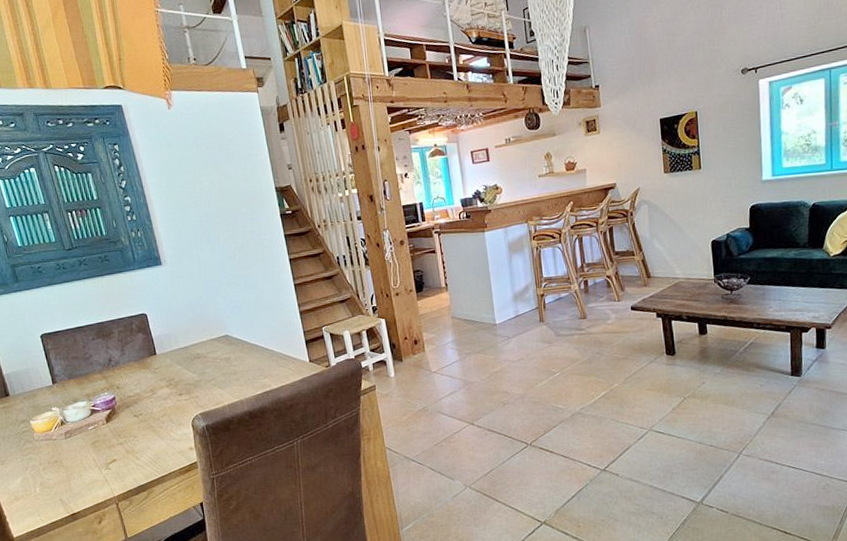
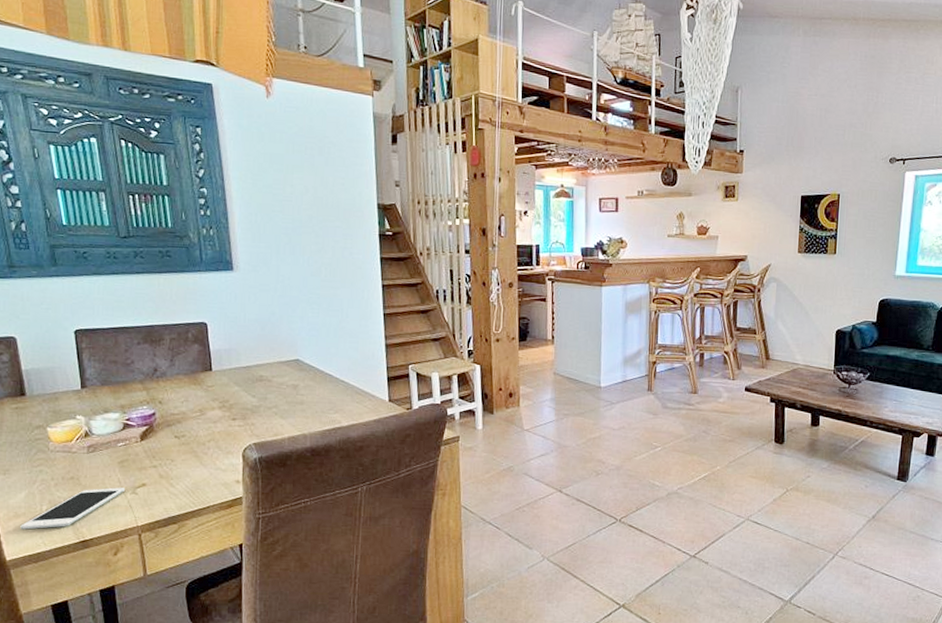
cell phone: none [21,465,100,510] -> present [20,487,125,530]

